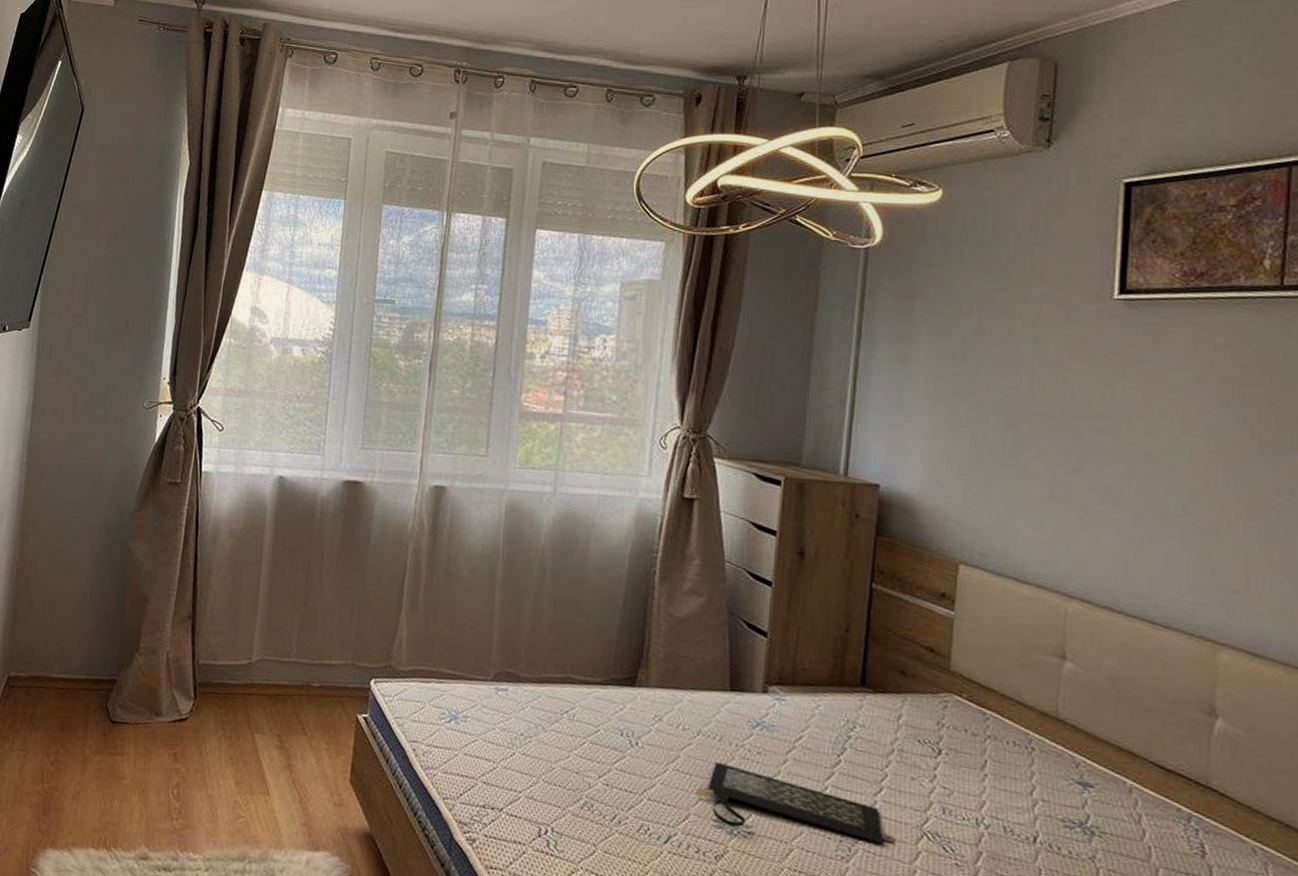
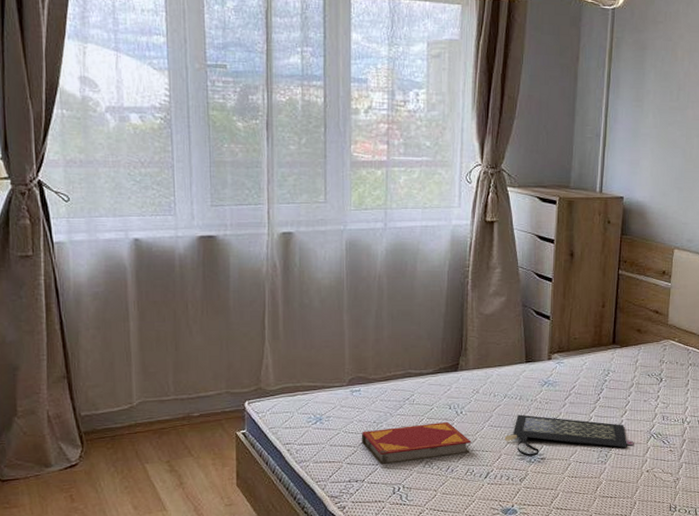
hardback book: none [502,743,649,803] -> present [361,421,472,465]

